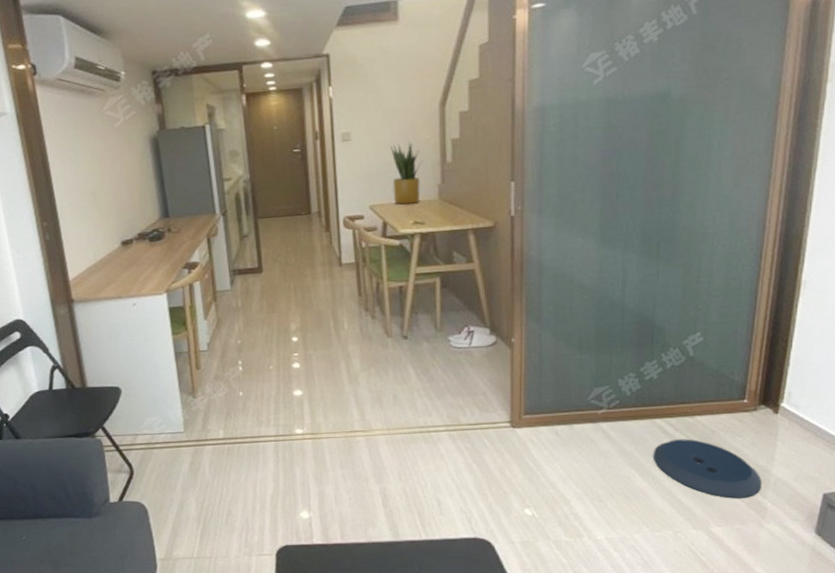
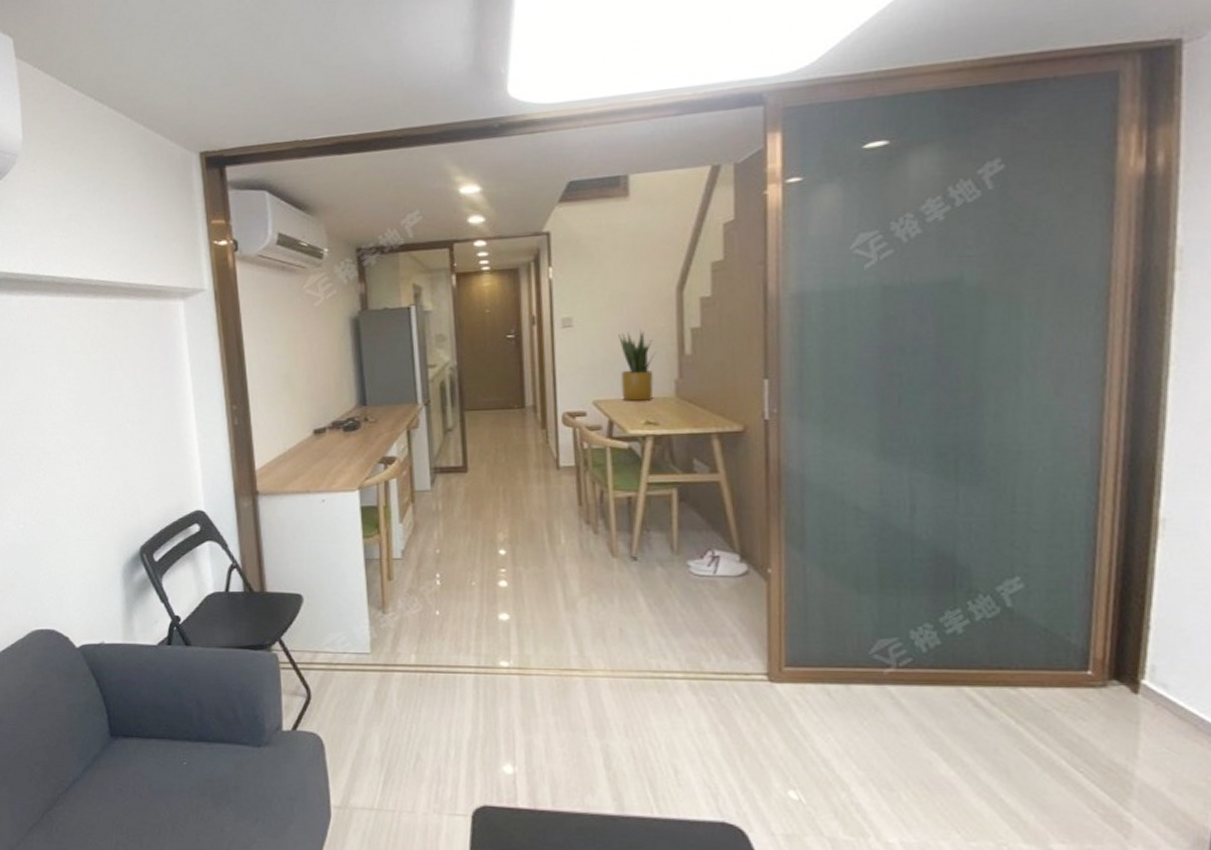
robot vacuum: present [654,439,762,499] -> none [962,716,1121,807]

